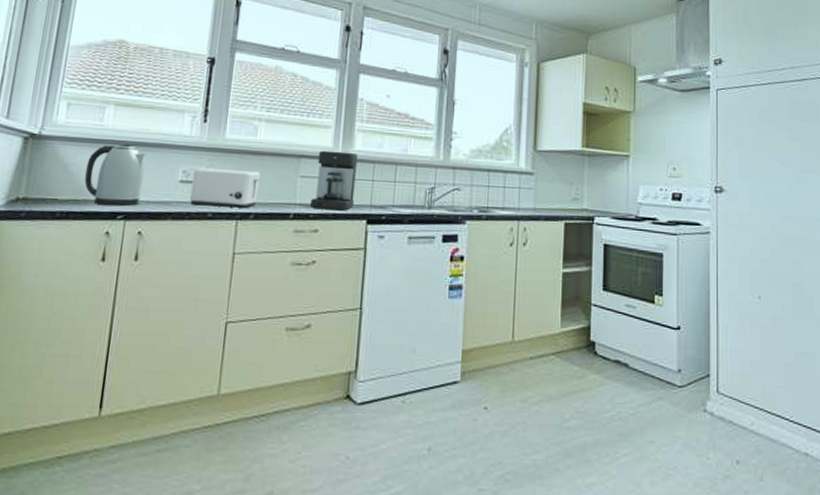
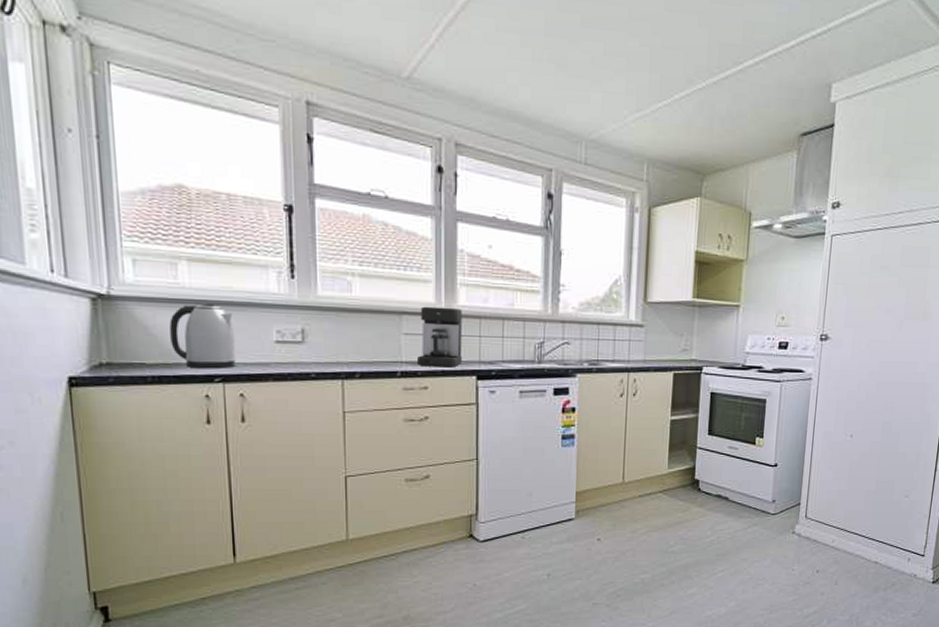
toaster: present [189,168,261,208] -> none [288,327,362,367]

